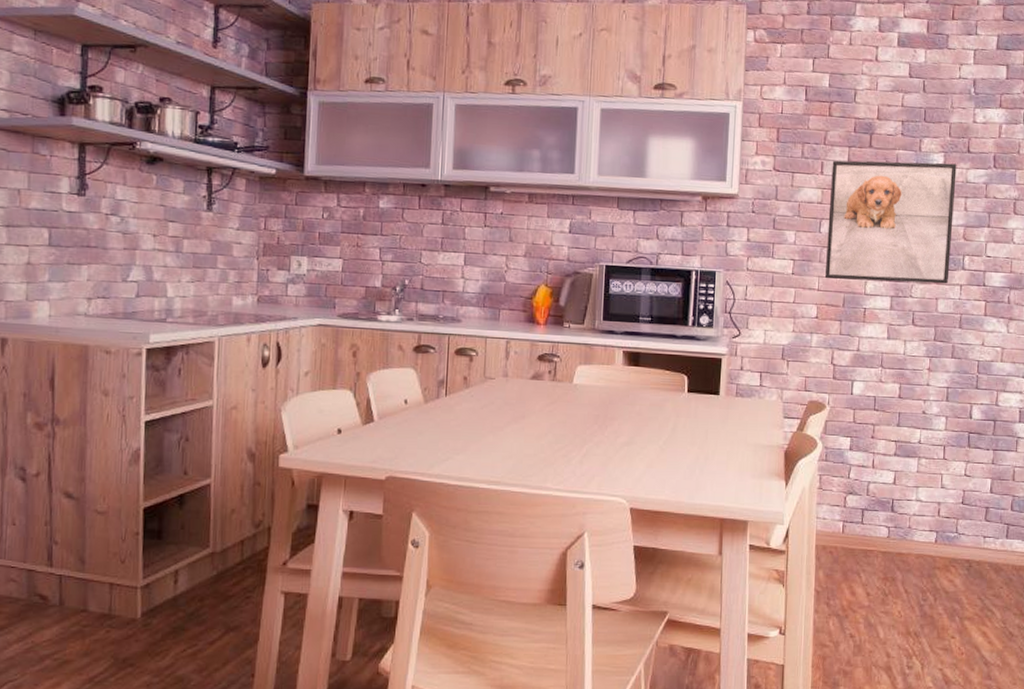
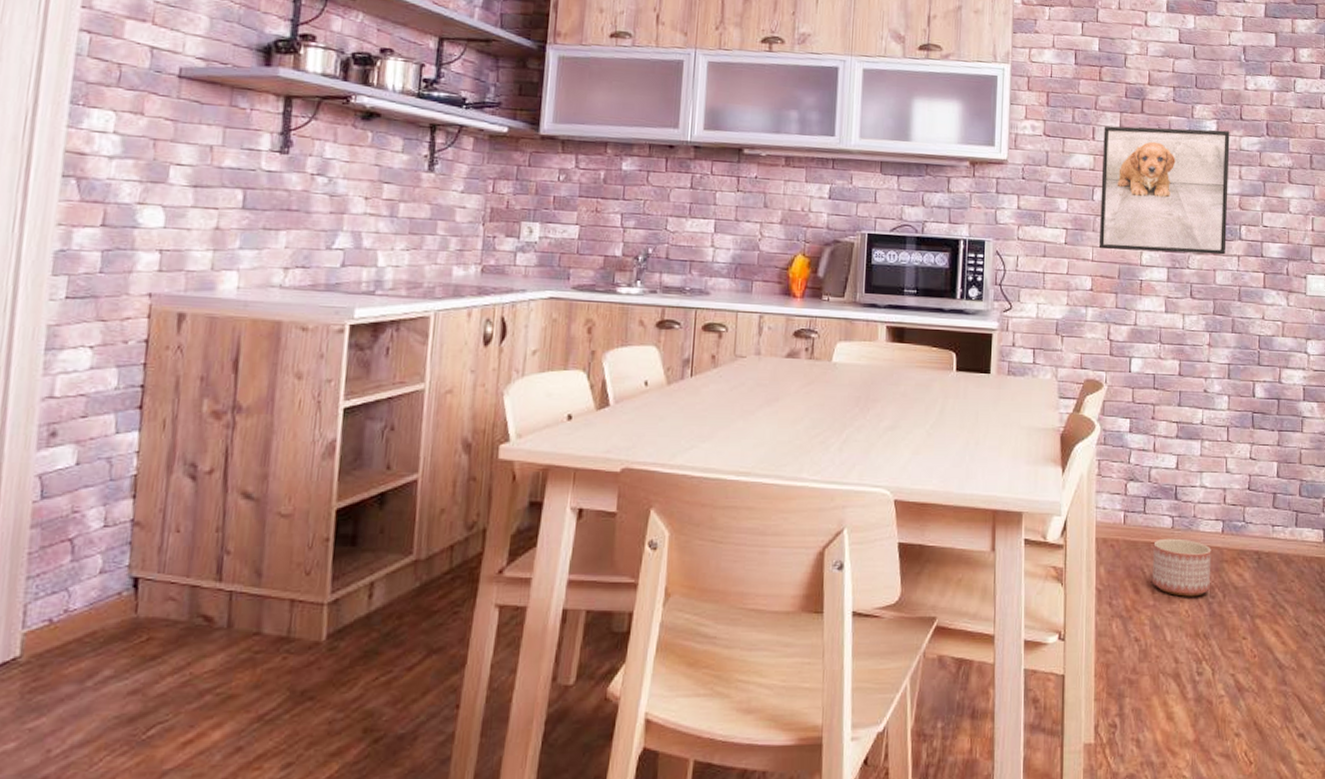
planter: none [868,546,925,599] -> present [1153,538,1211,597]

